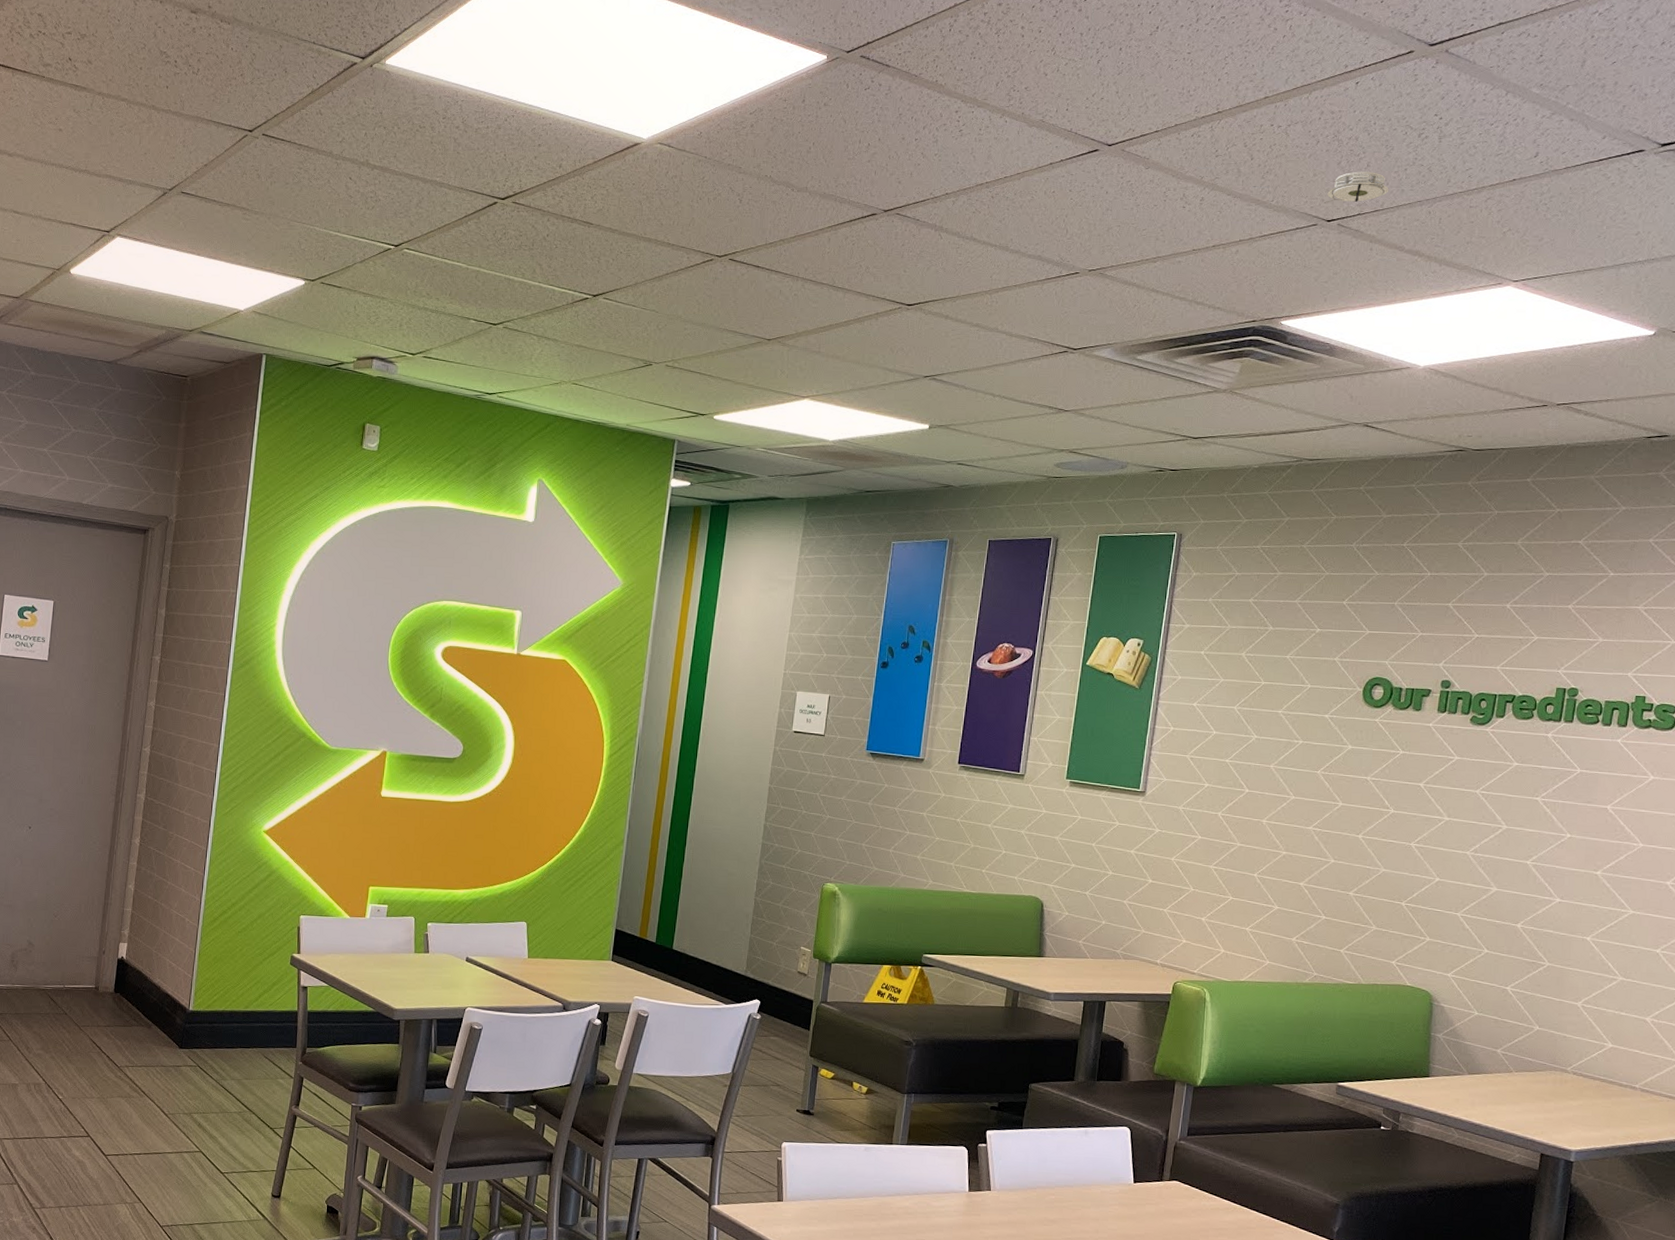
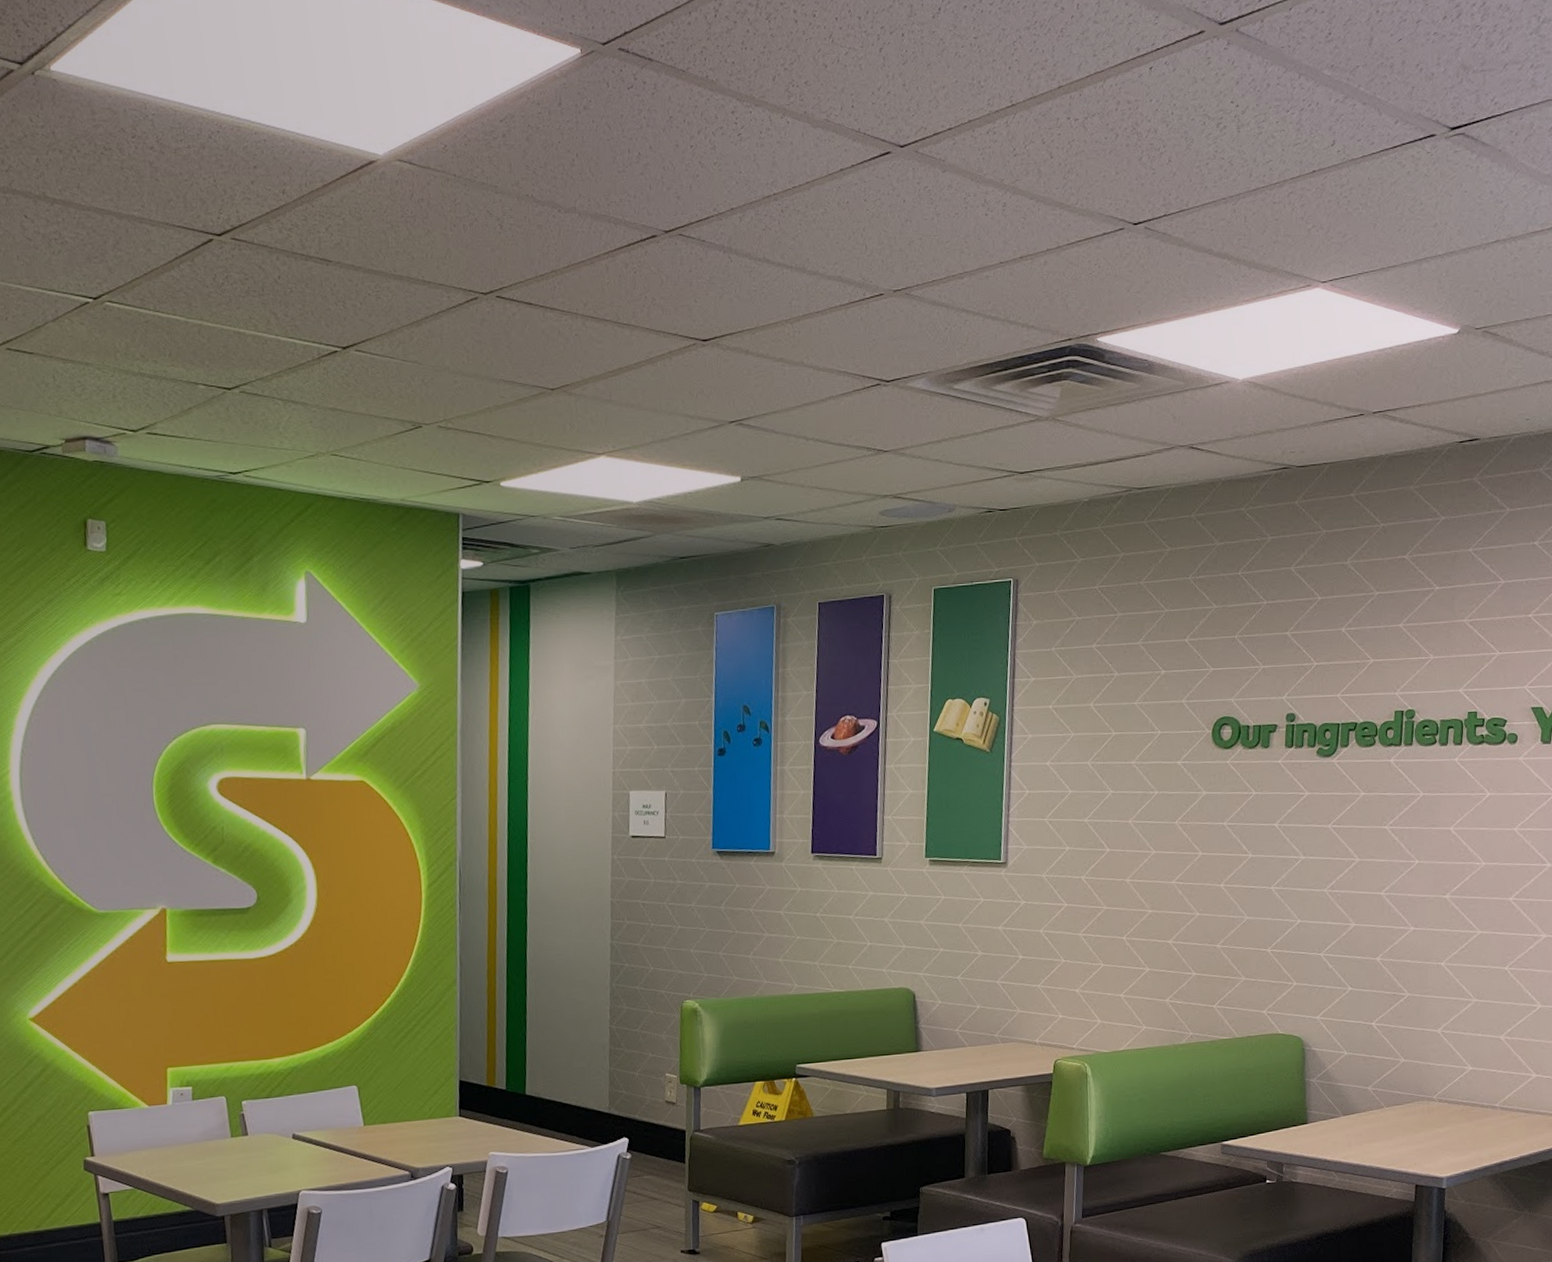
smoke detector: present [1323,171,1389,203] -> none [1128,167,1193,205]

